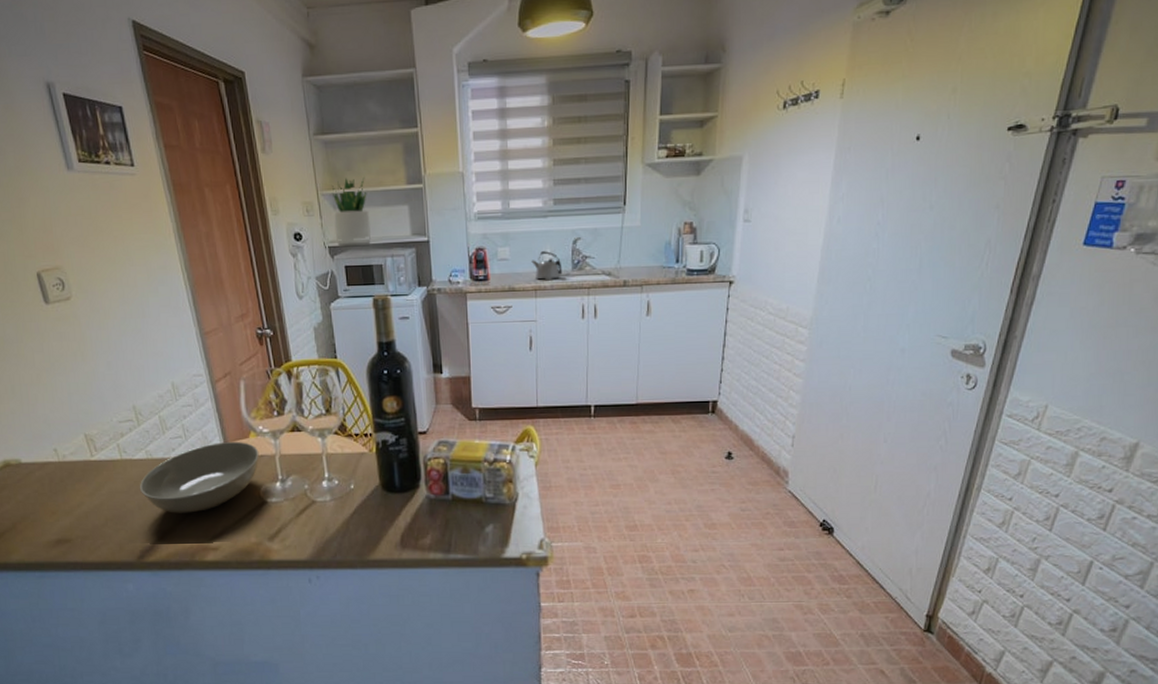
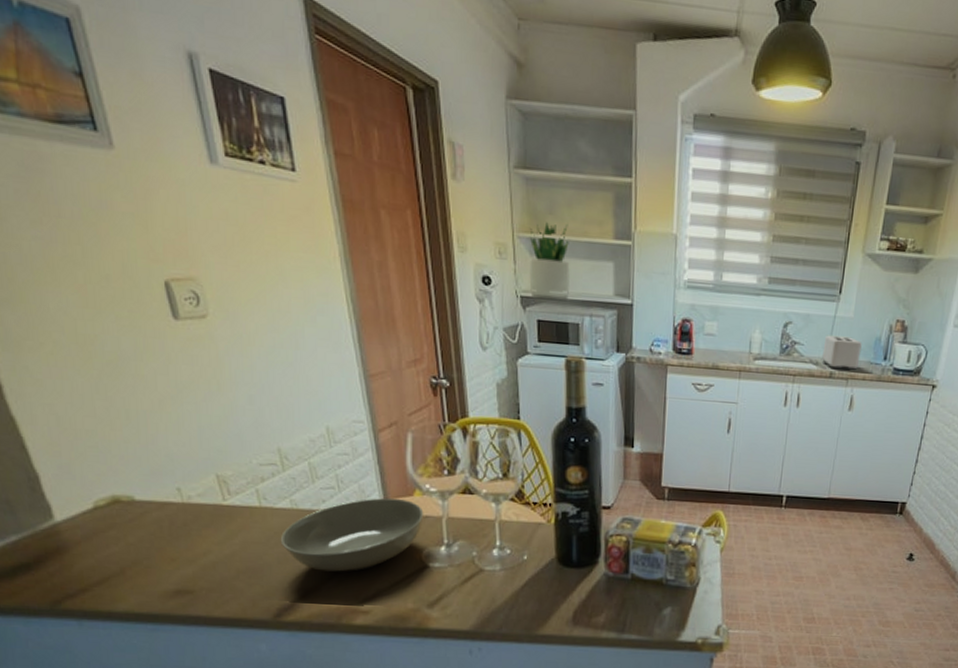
kettle: present [531,251,563,281] -> none [739,331,770,363]
toaster: none [614,244,652,278] -> present [822,335,862,371]

